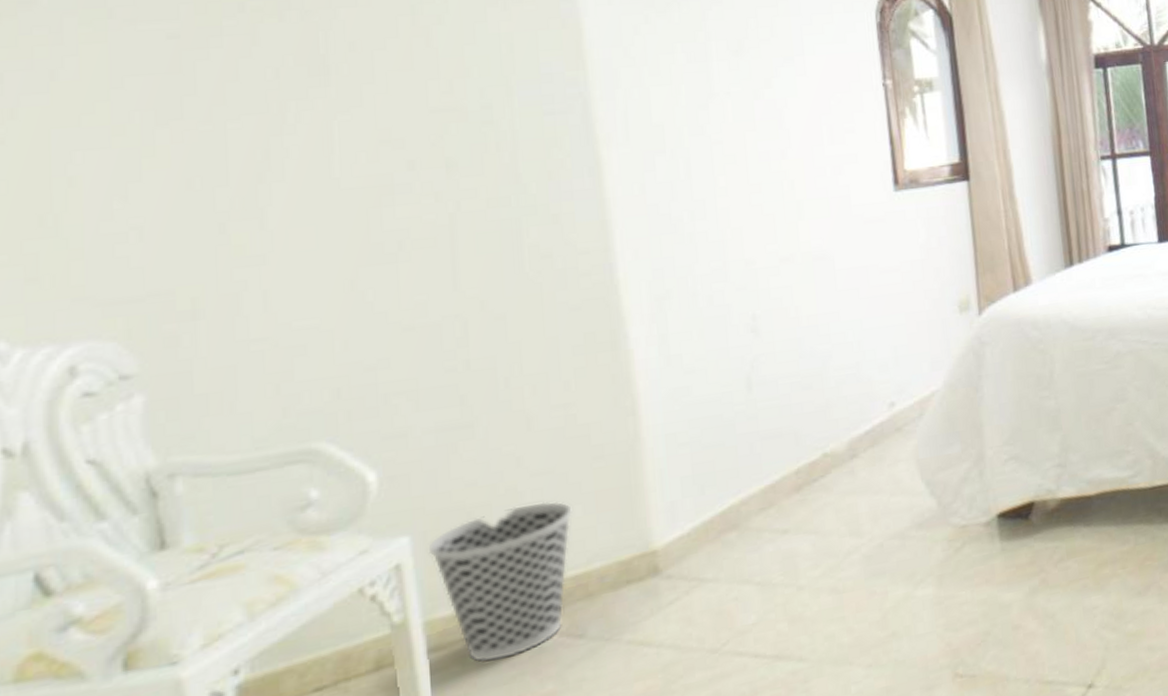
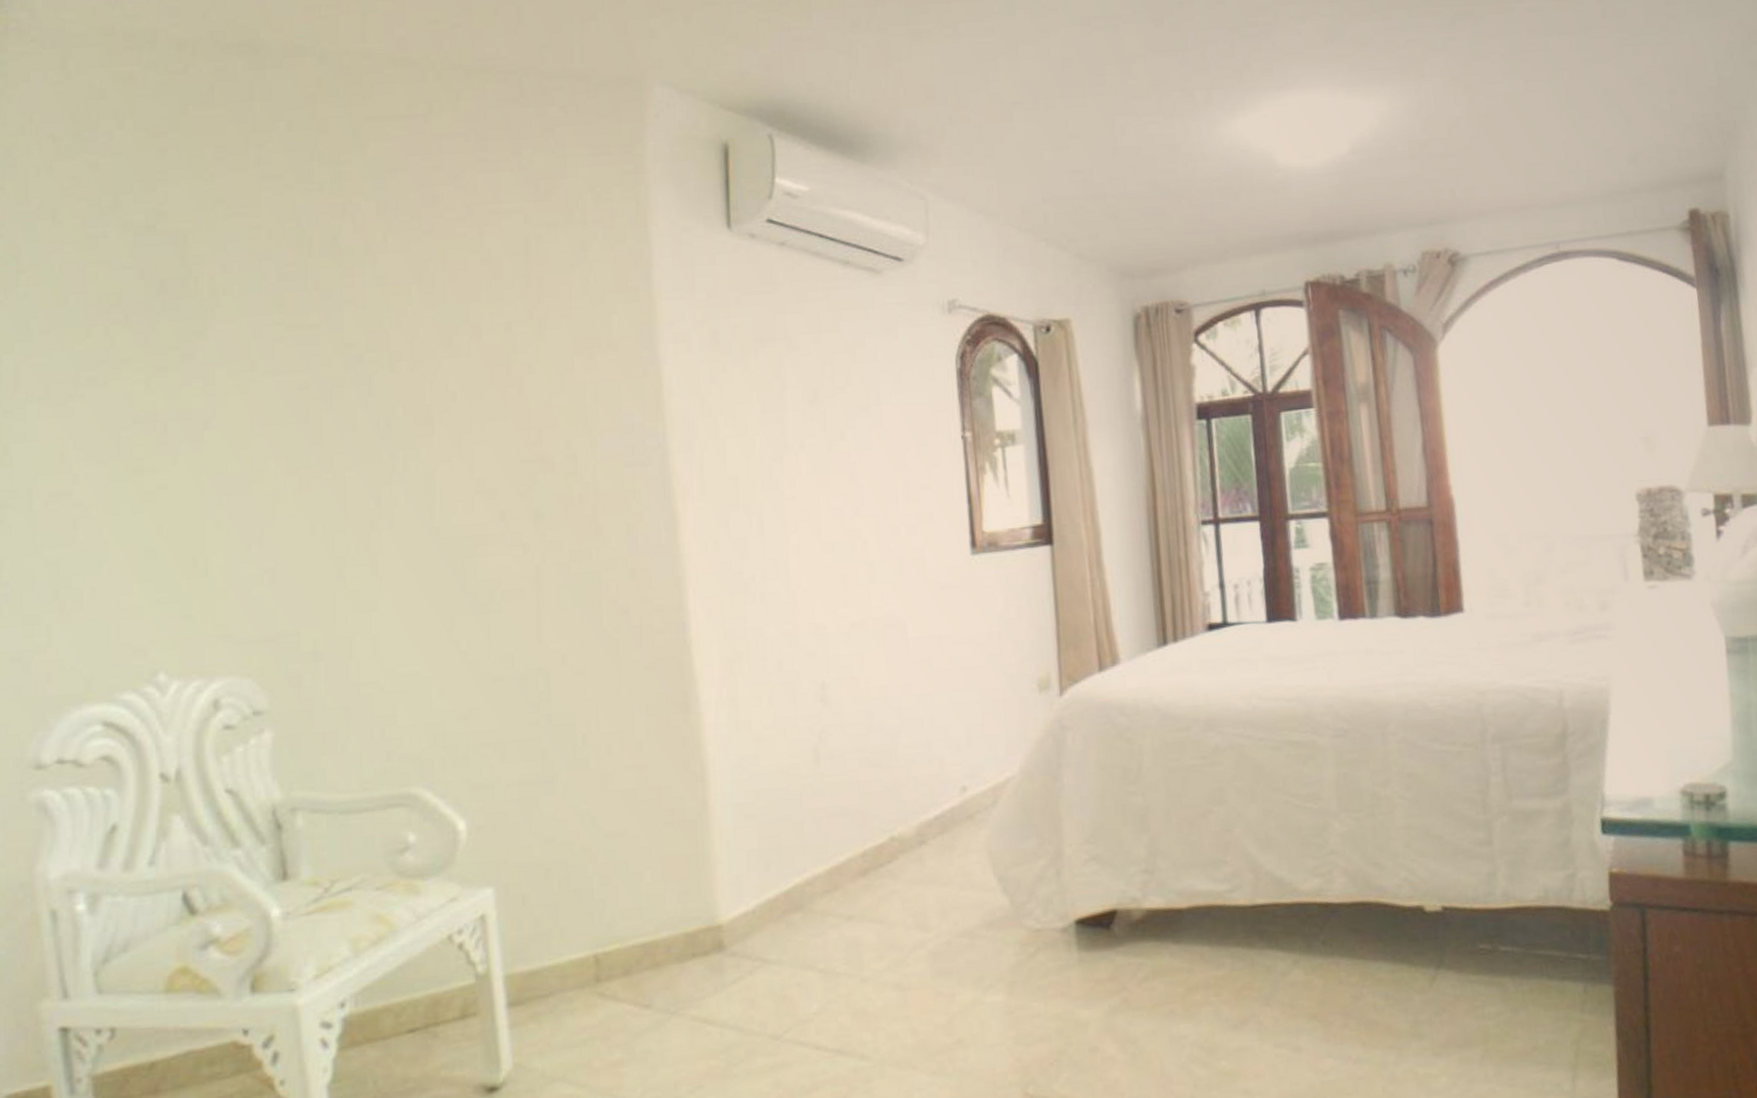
wastebasket: present [428,501,572,662] -> none [510,864,642,1022]

